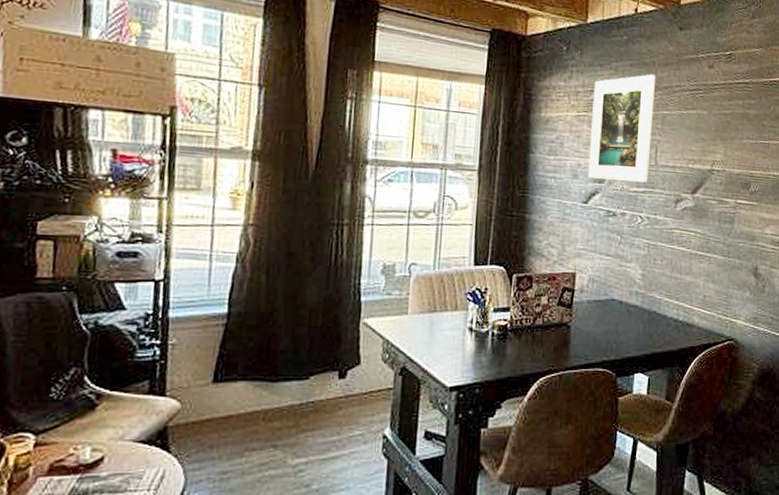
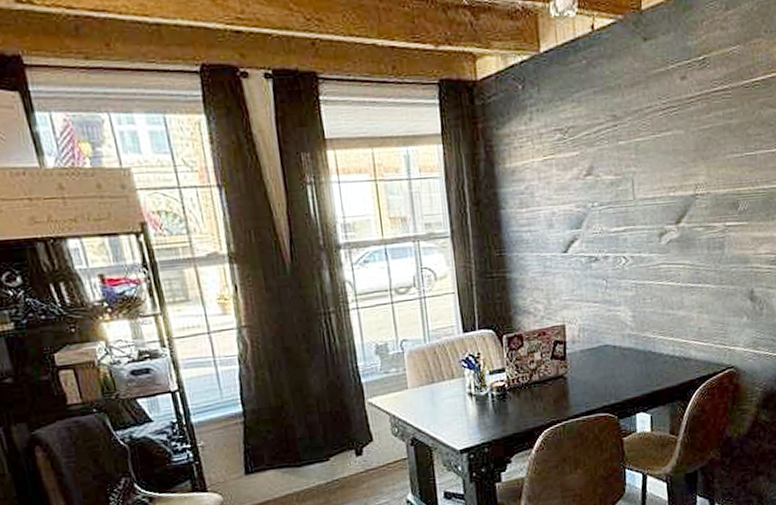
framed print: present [588,74,656,183] -> none [557,98,628,225]

